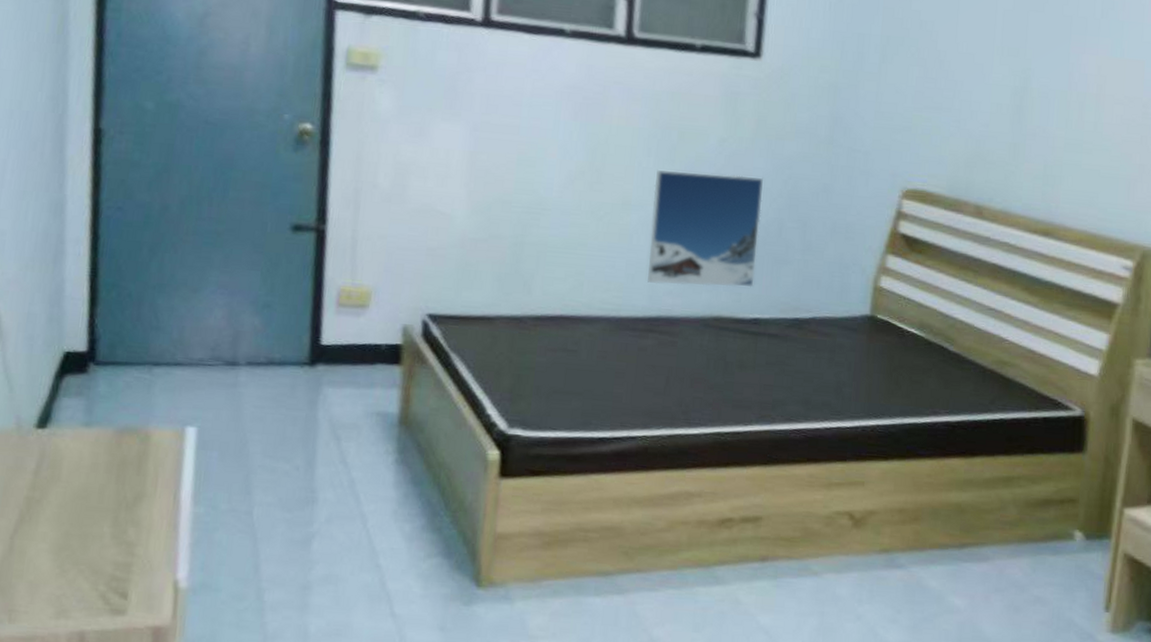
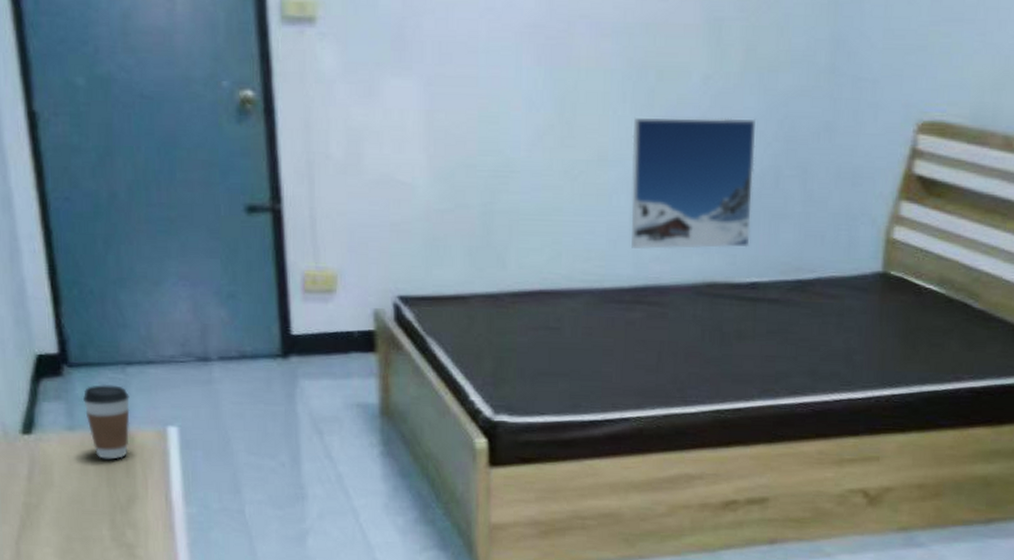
coffee cup: none [104,383,152,457] -> present [82,385,130,460]

